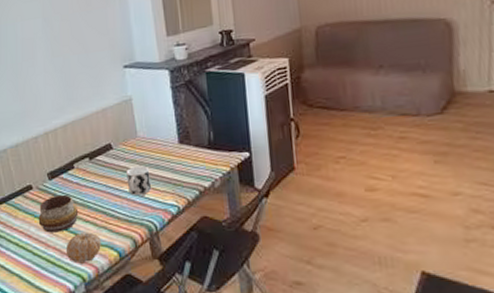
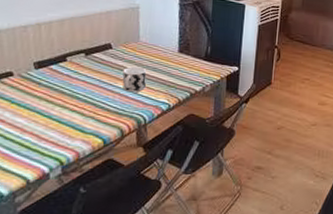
decorative bowl: present [38,194,79,233] -> none [15,84,65,119]
fruit: present [67,232,101,264] -> none [45,120,86,149]

